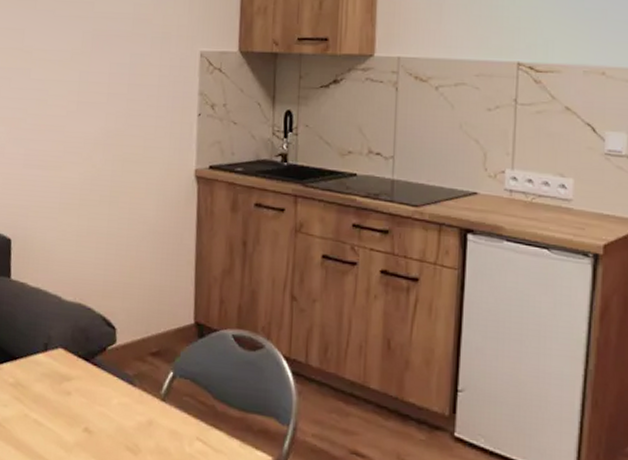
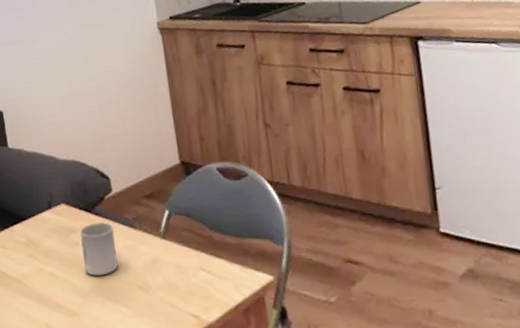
cup: none [72,373,111,431] -> present [79,221,118,276]

